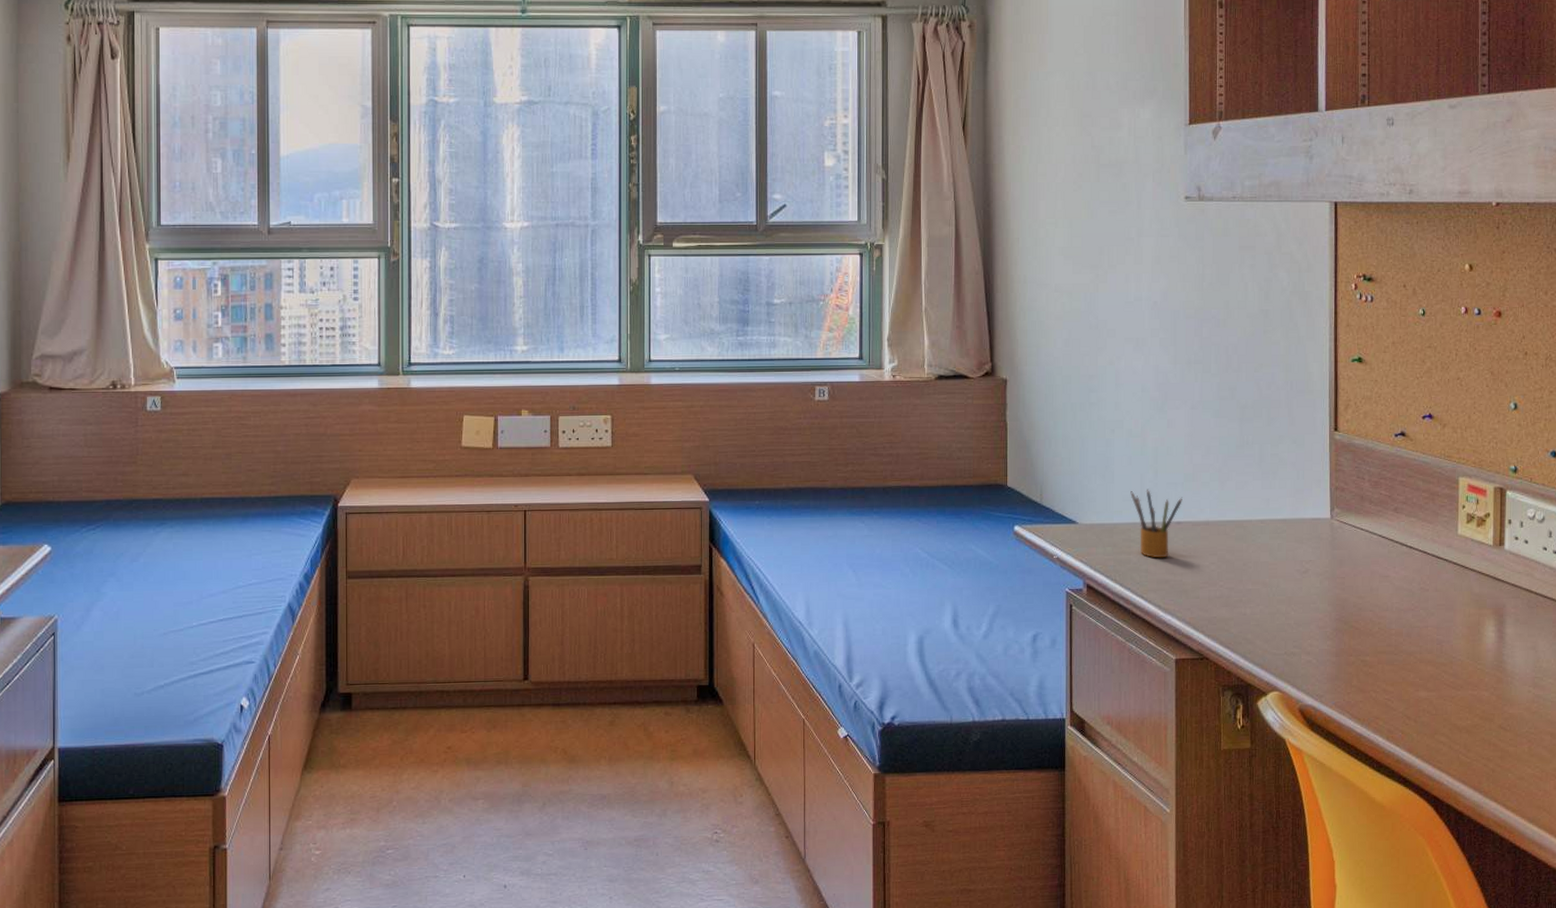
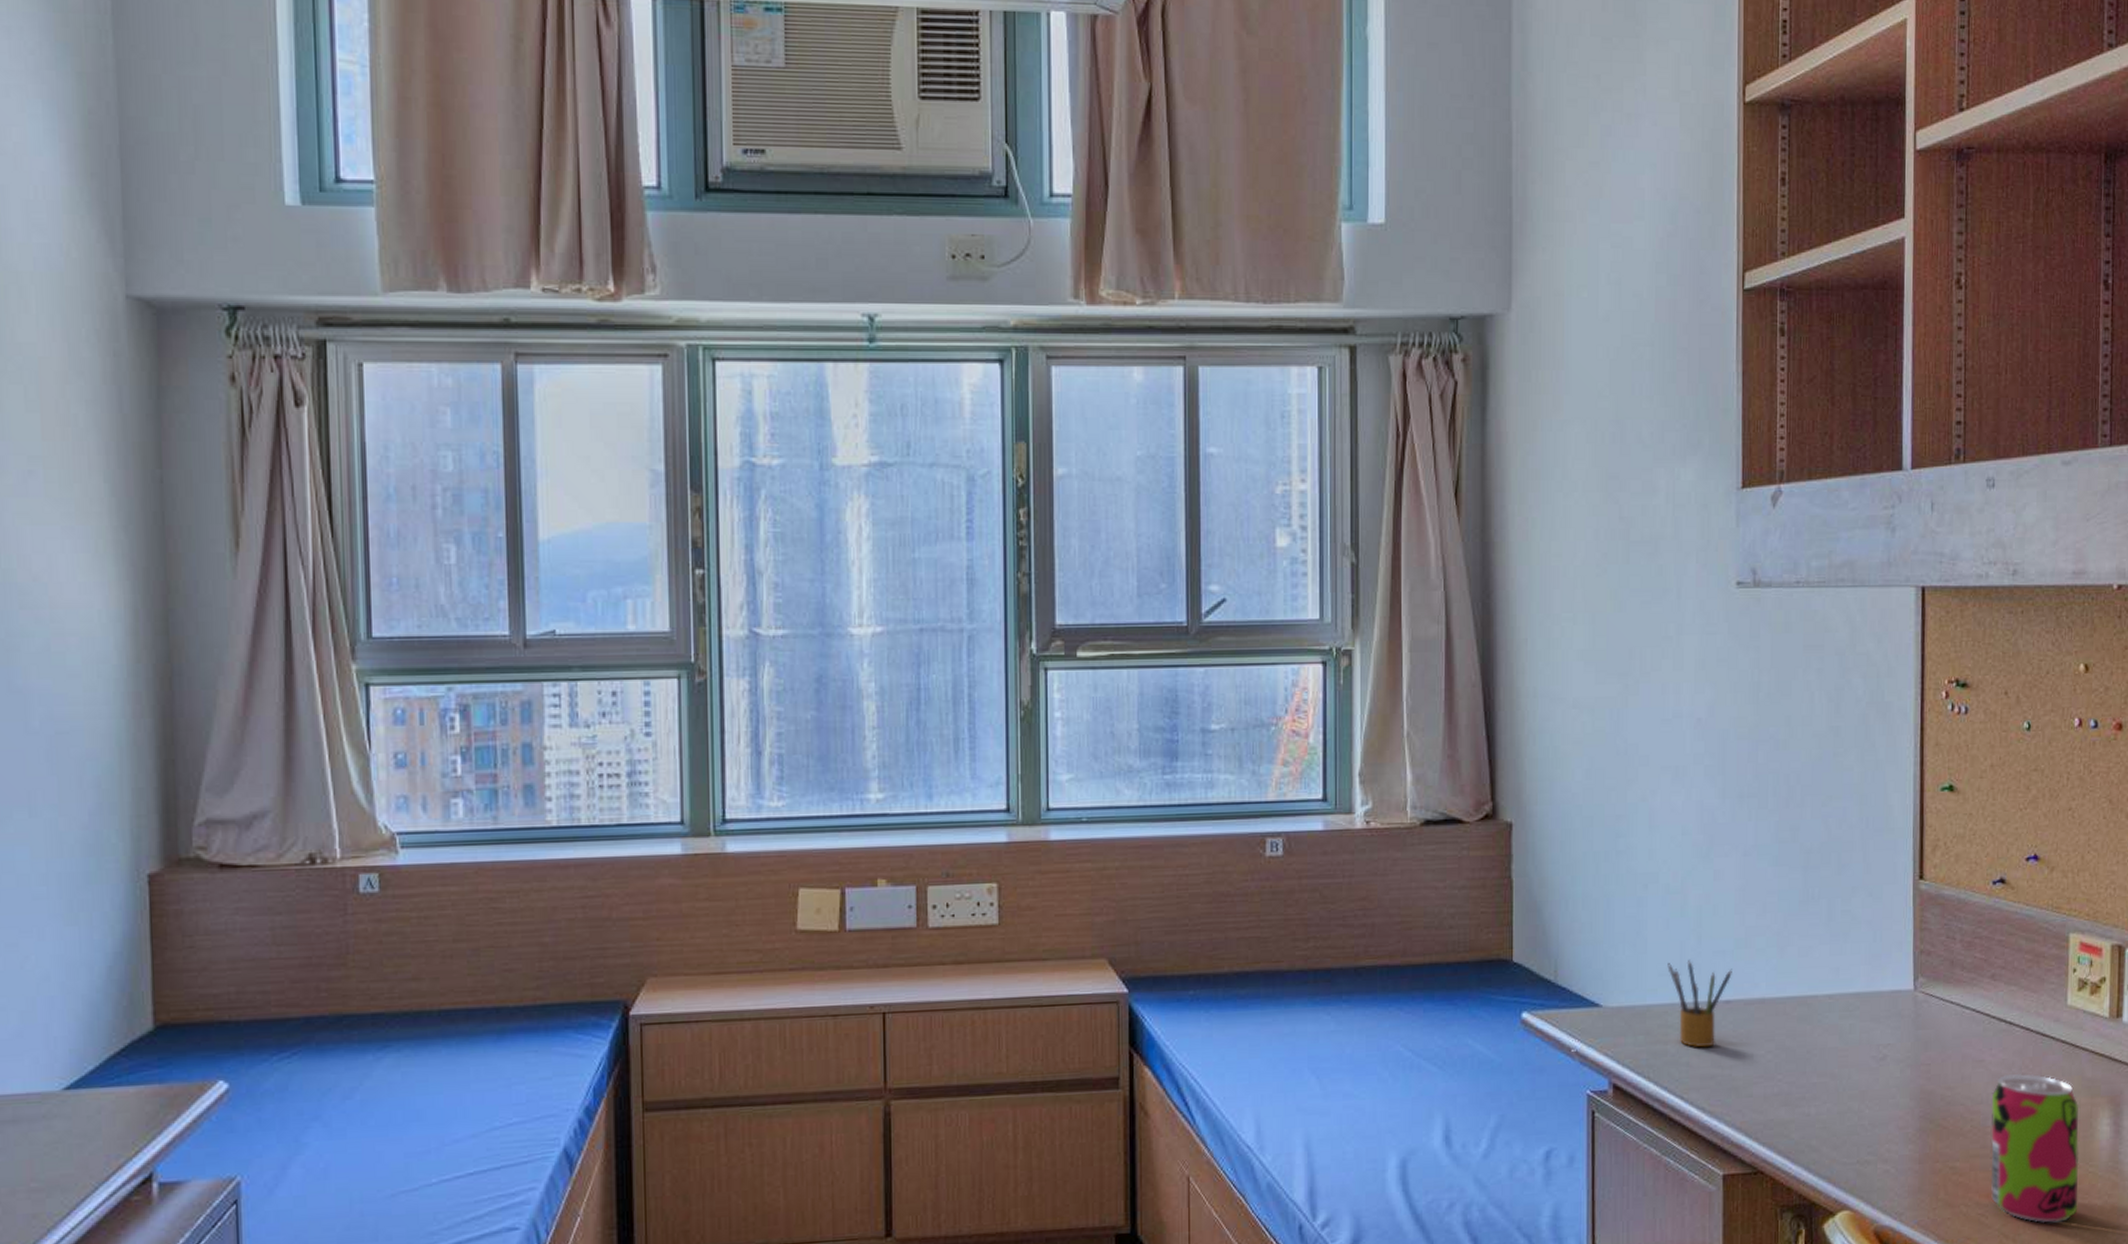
beverage can: none [1395,588,1469,709] -> present [1990,1074,2080,1223]

